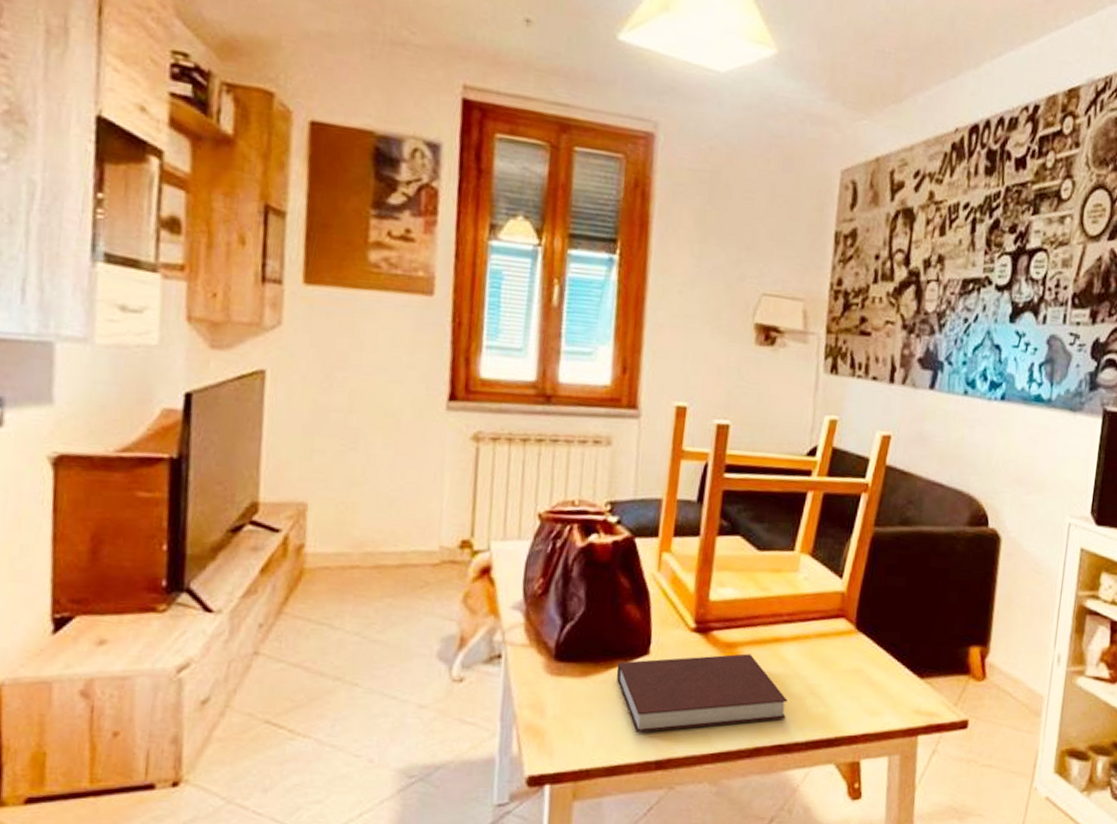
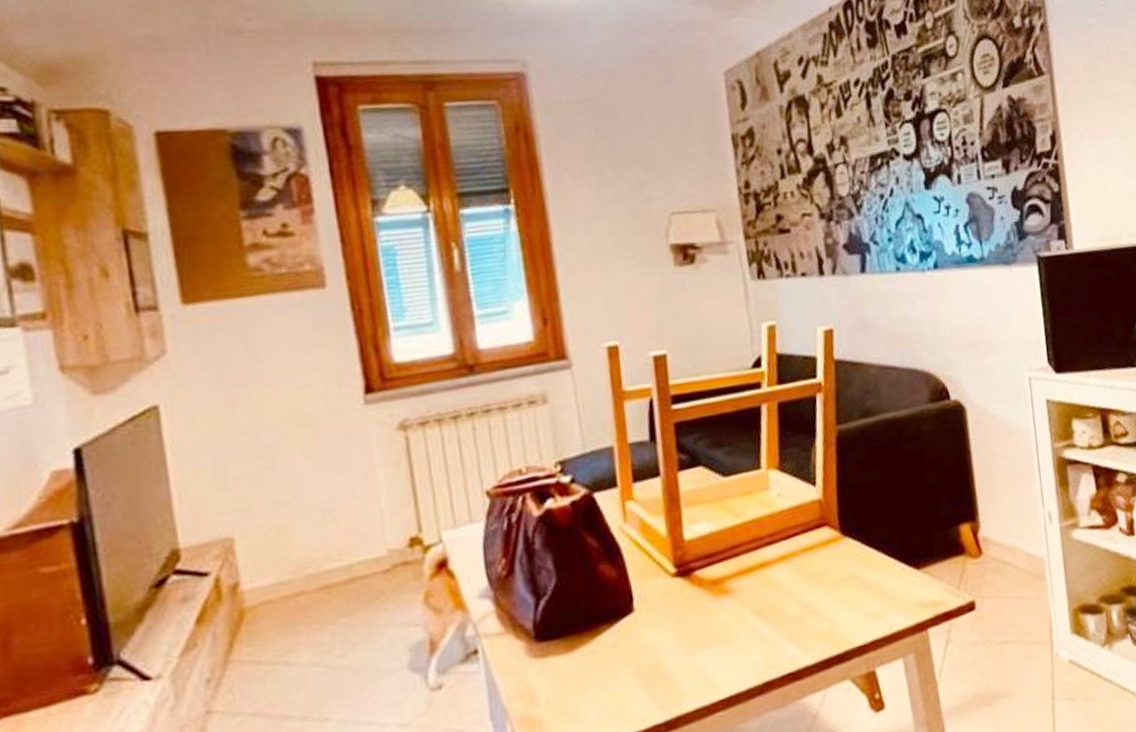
notebook: present [616,653,788,733] -> none [602,586,790,697]

